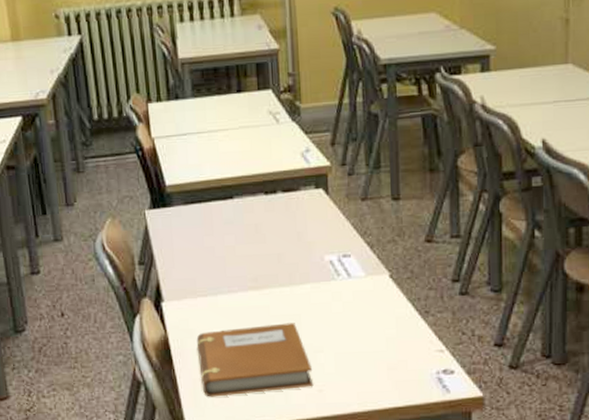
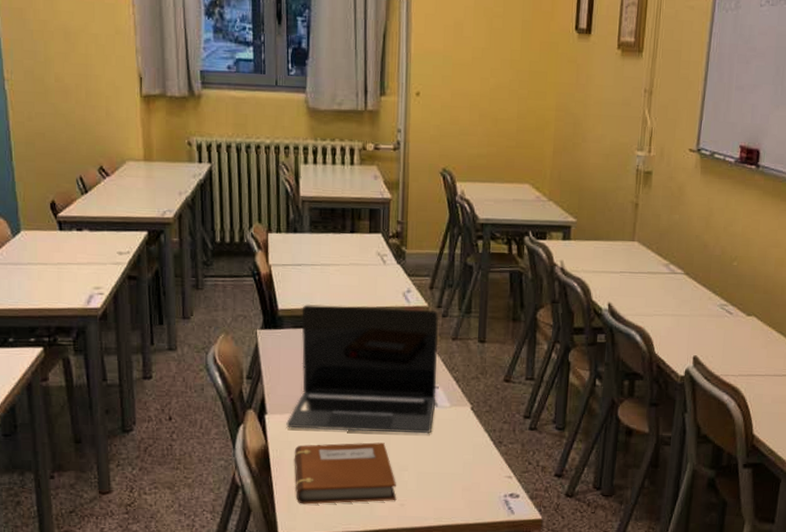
laptop: none [185,169,349,315] -> present [286,304,439,434]

